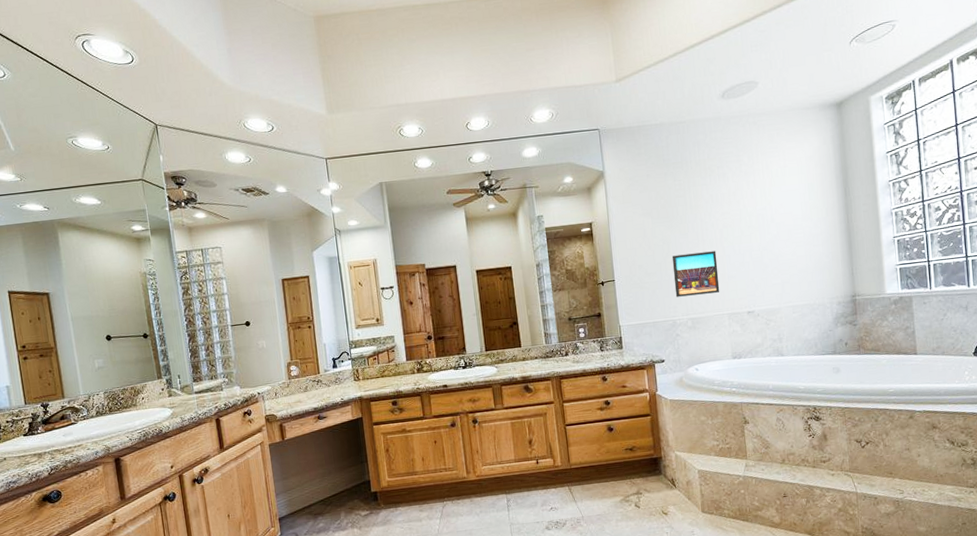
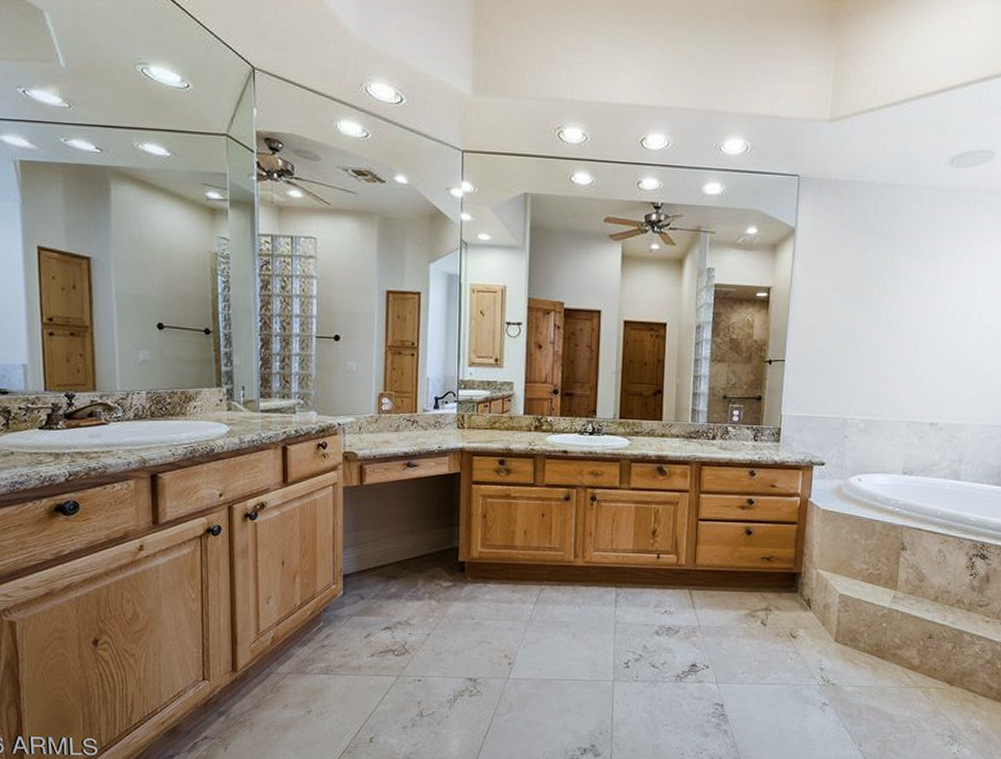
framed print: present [671,251,720,297] -> none [851,343,908,395]

